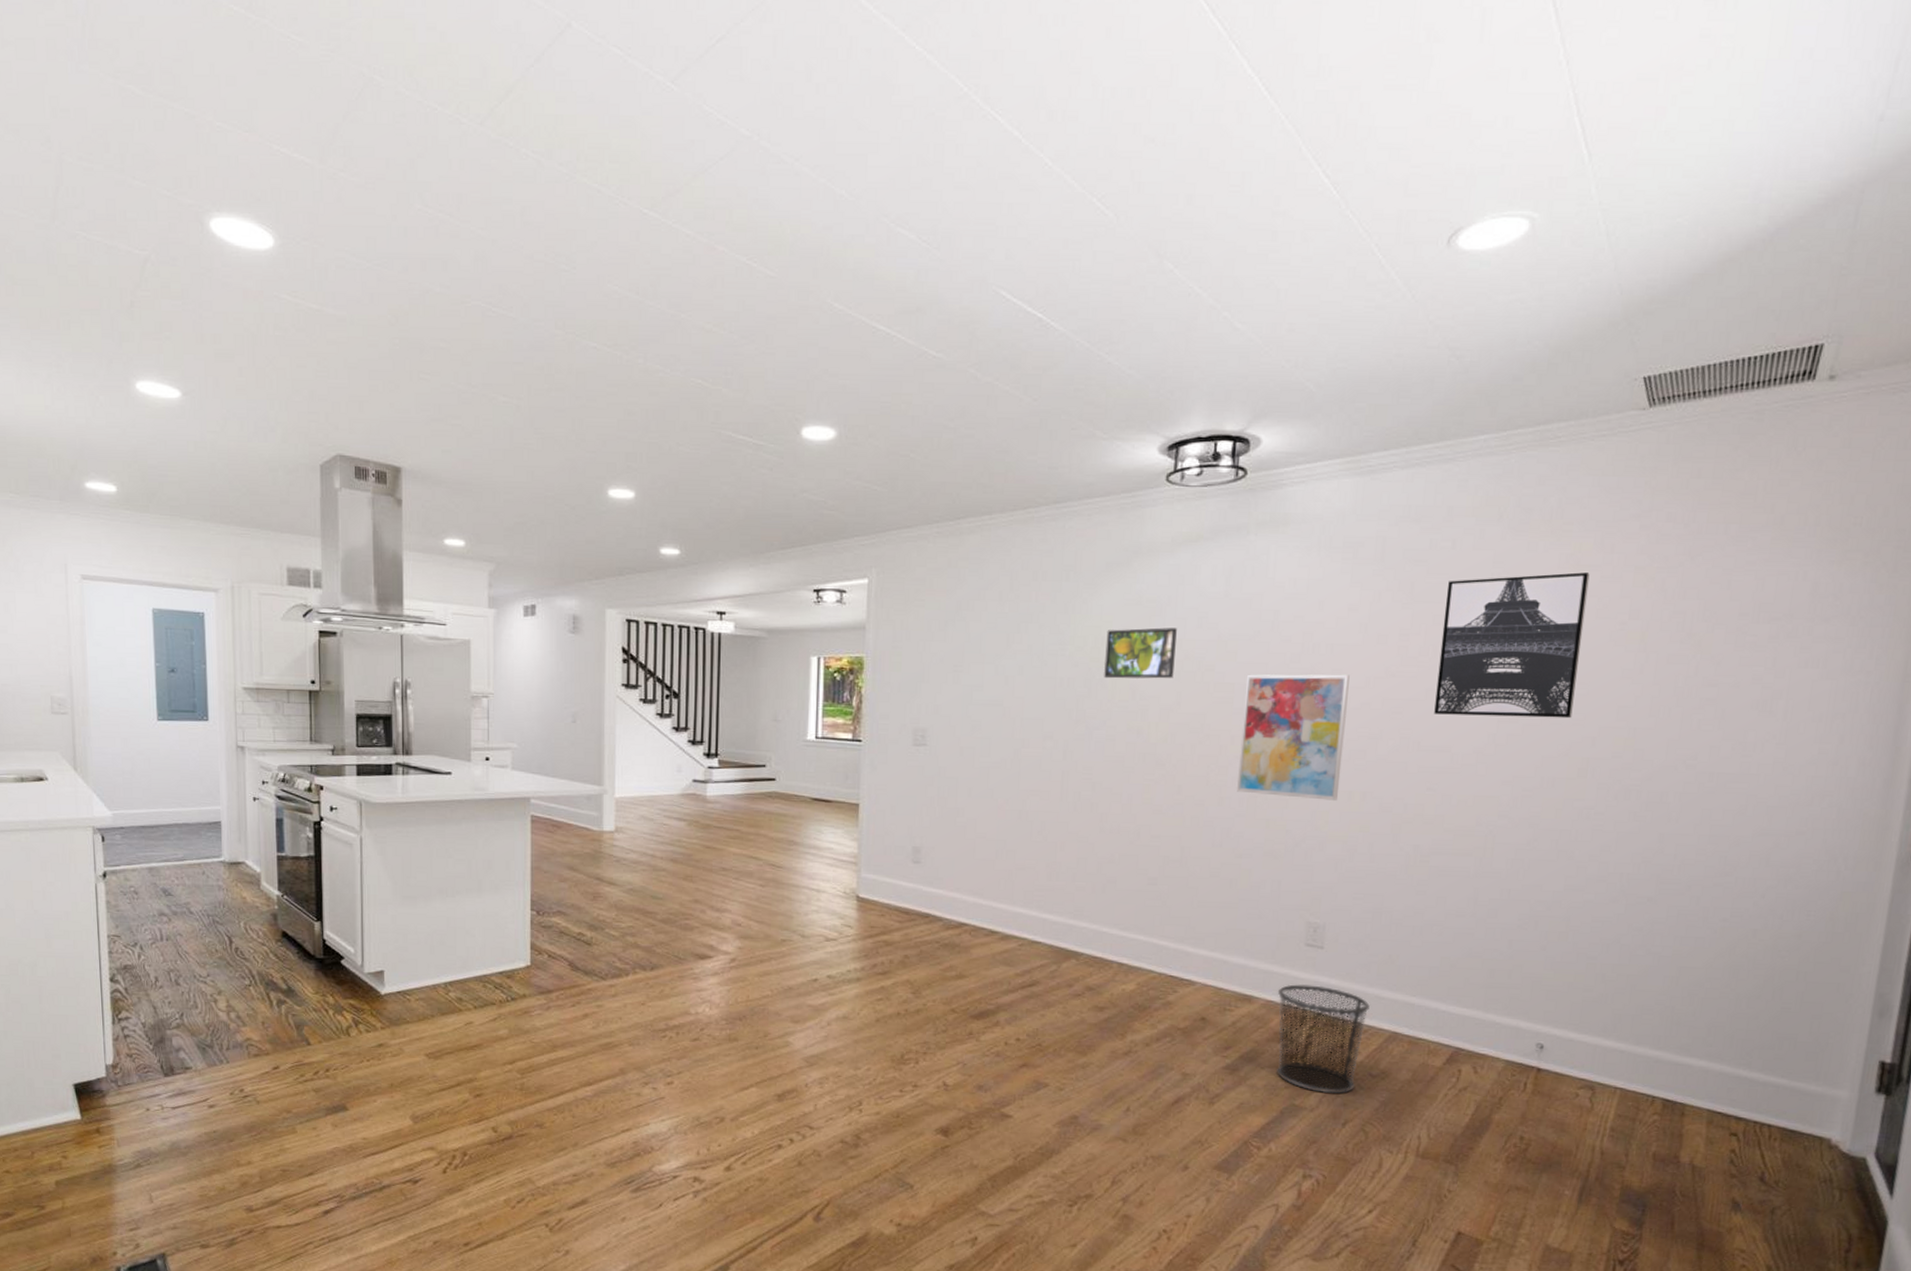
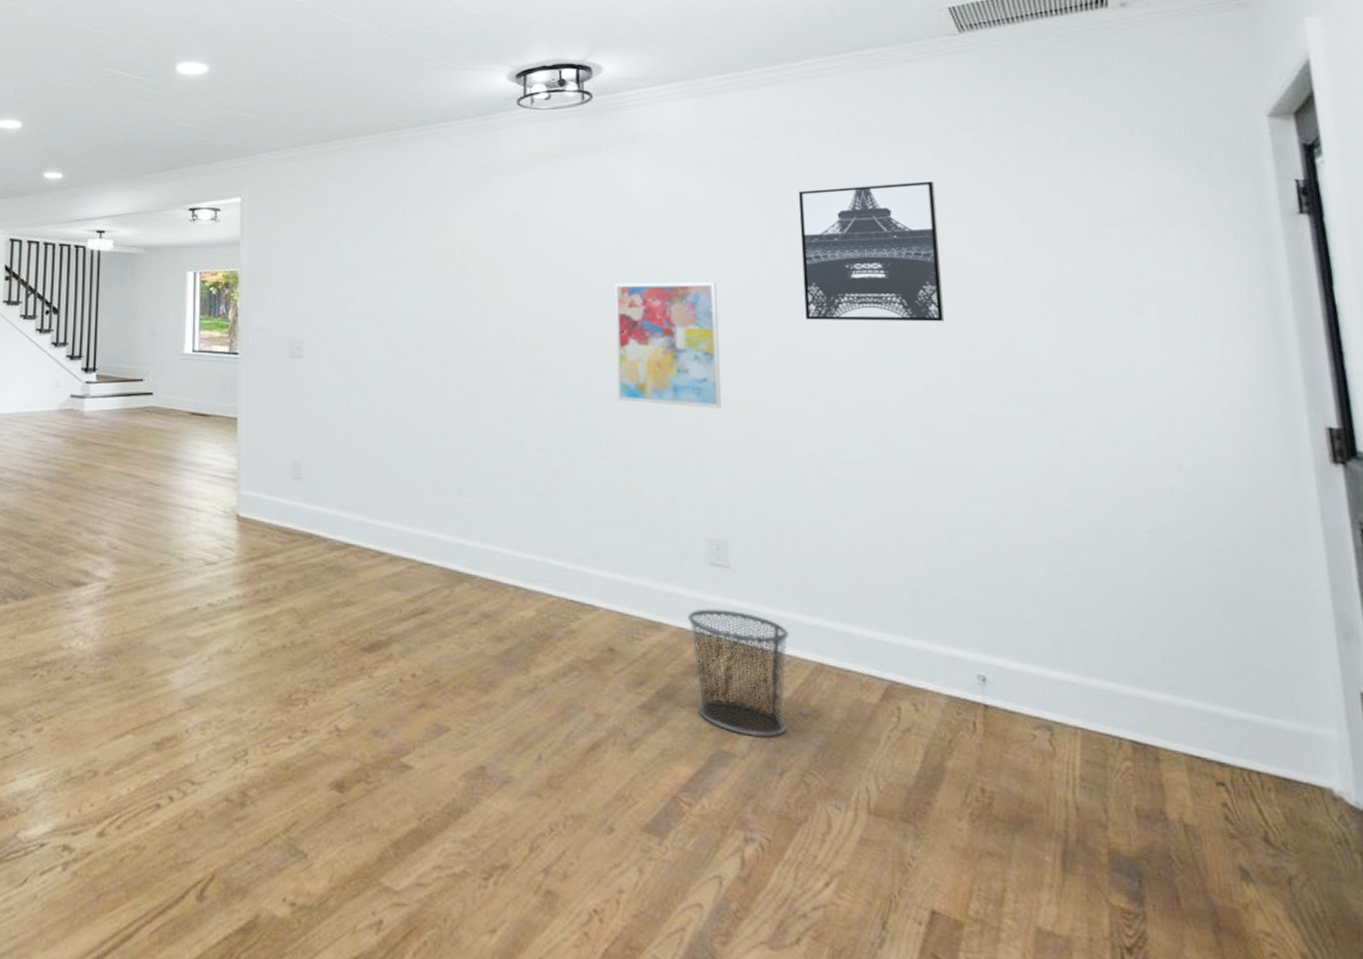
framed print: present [1104,627,1177,679] -> none [473,239,543,289]

